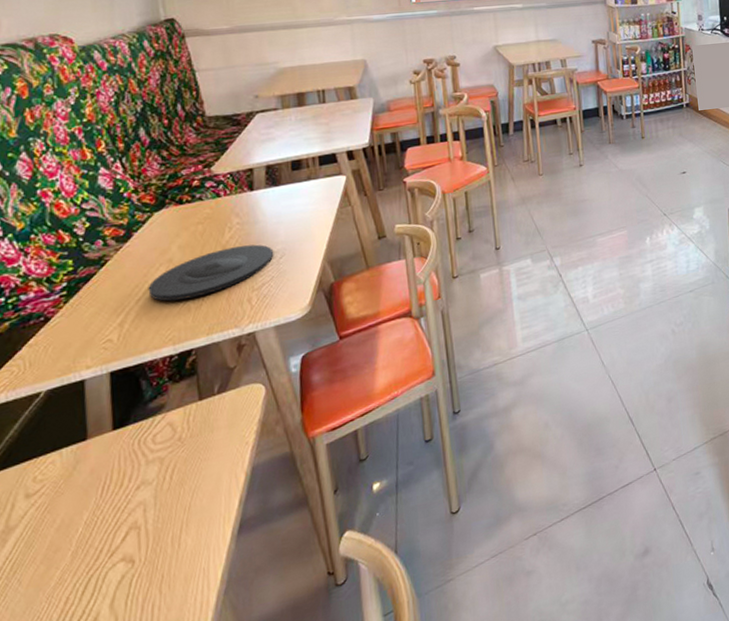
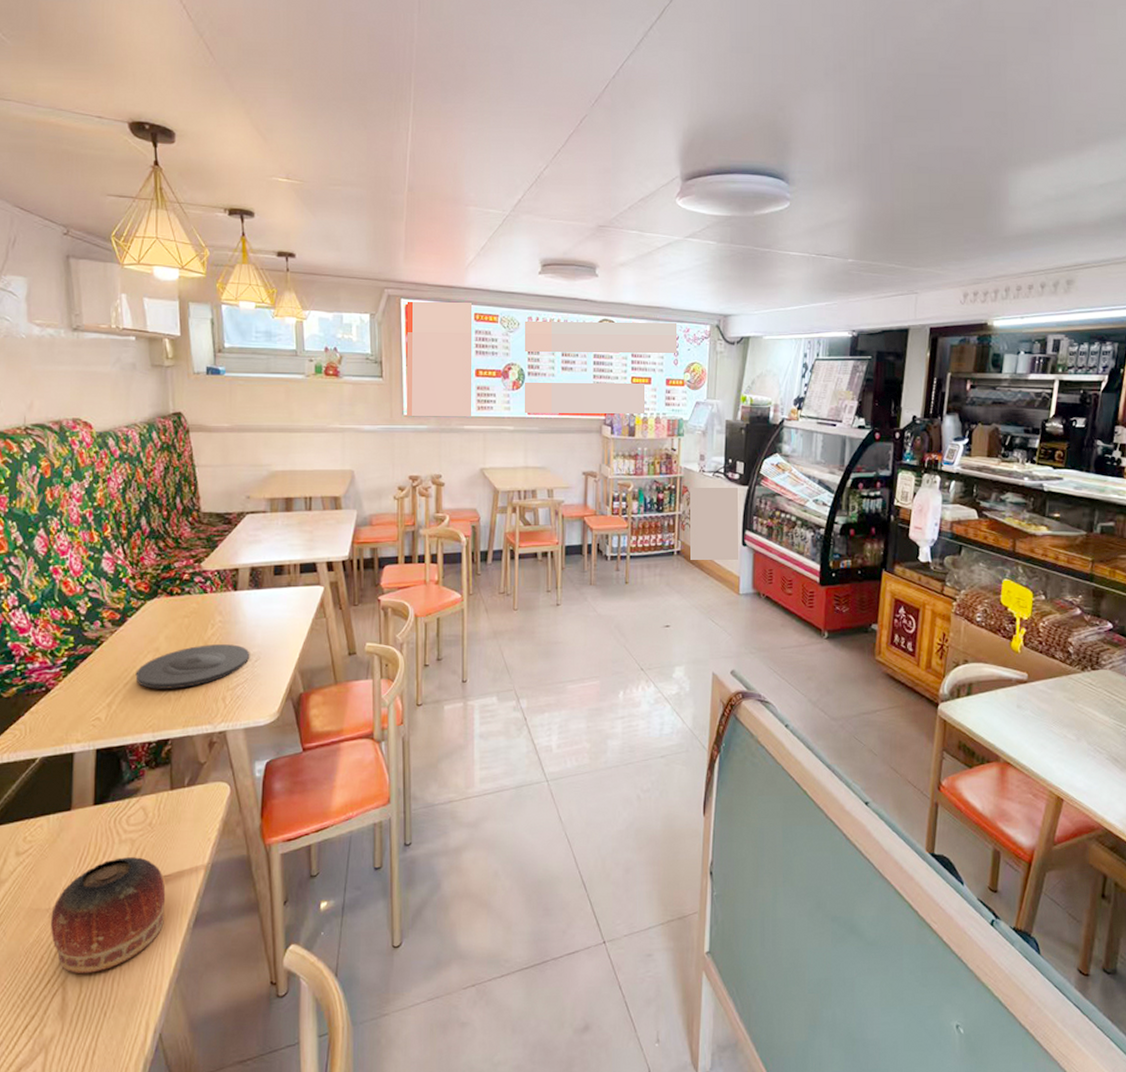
bowl: none [74,474,205,608] -> present [51,857,166,974]

